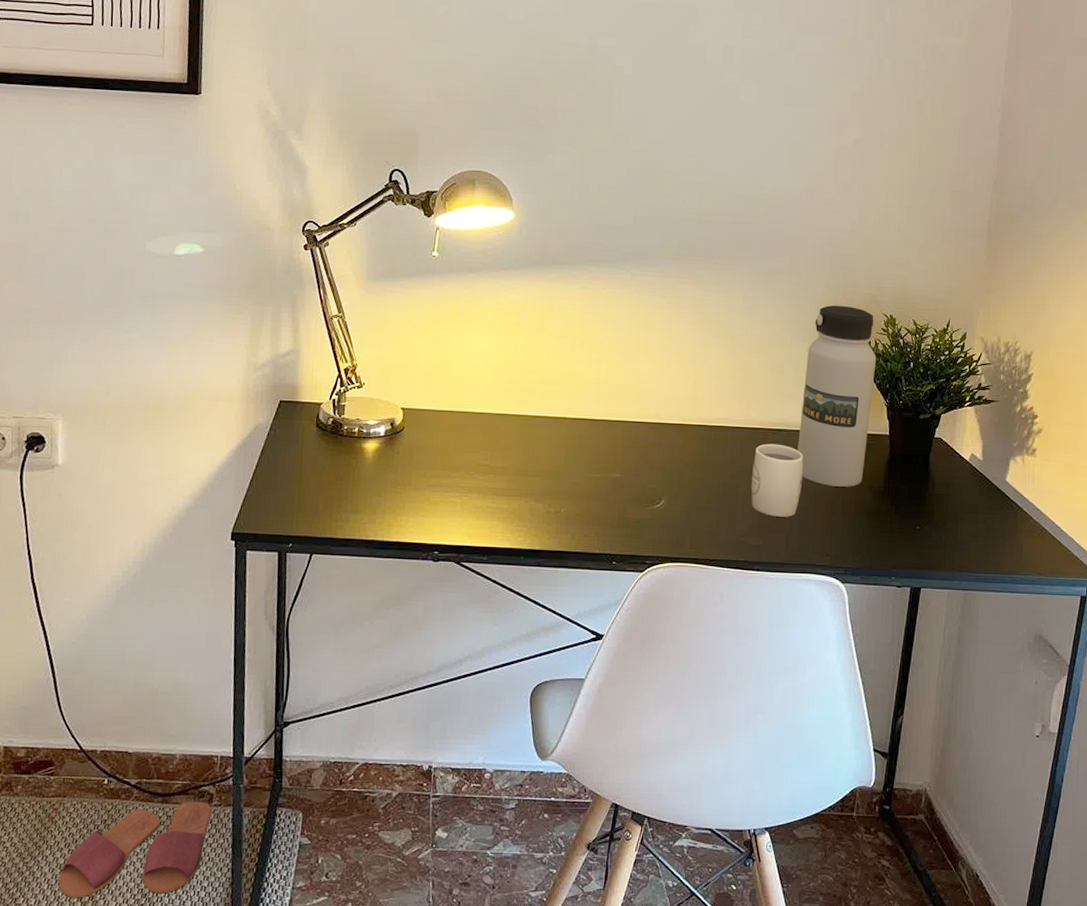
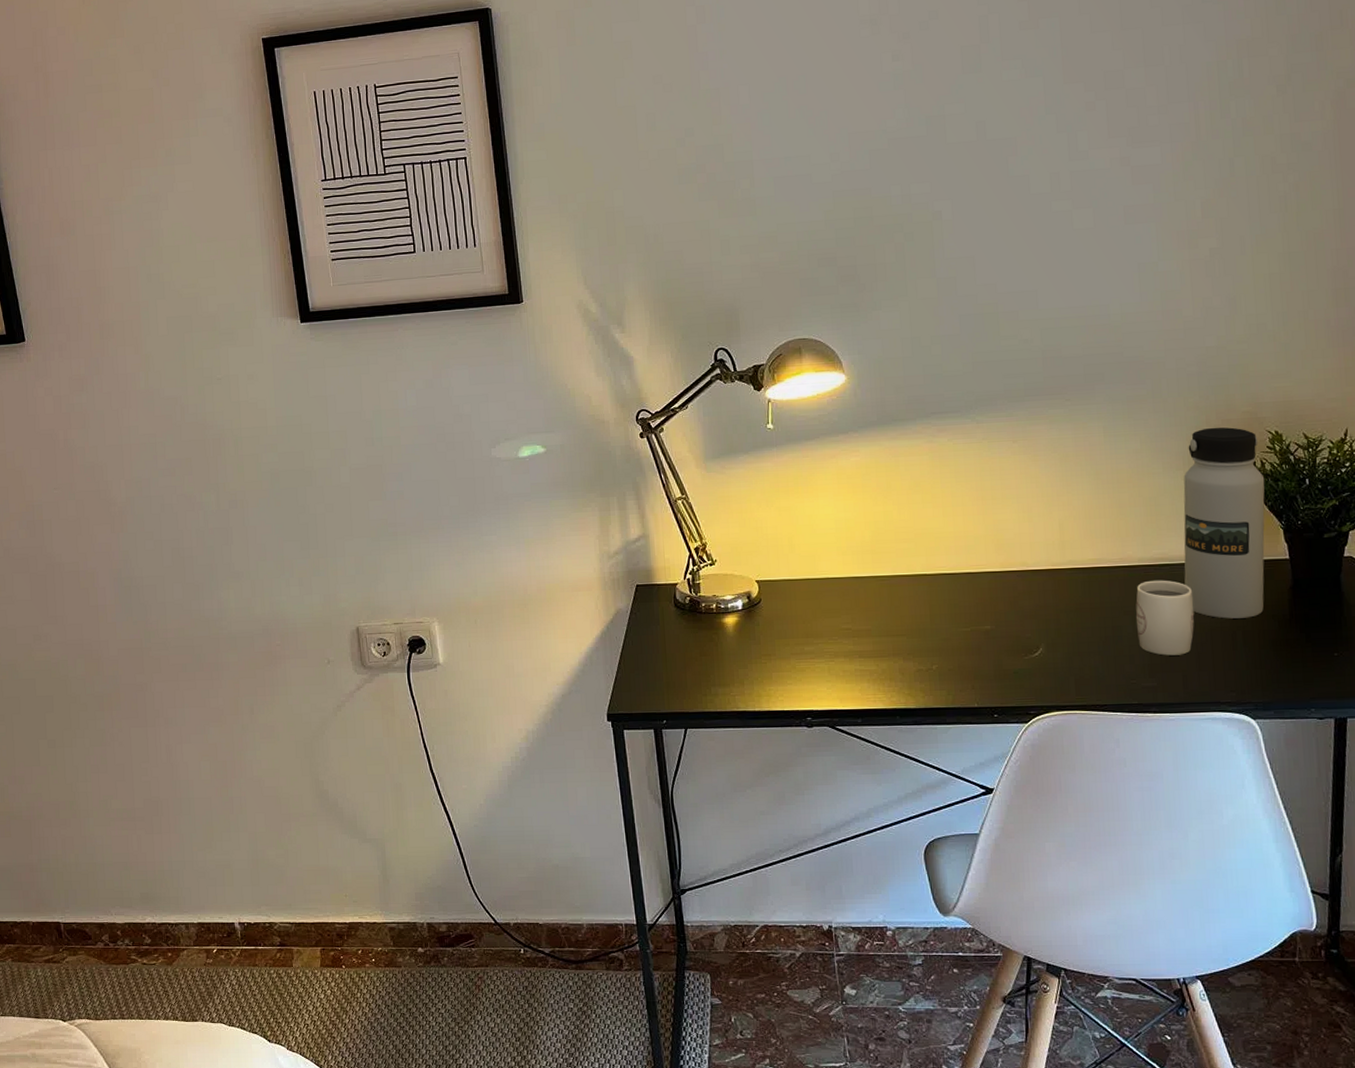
slippers: present [58,801,211,898] -> none [491,966,623,1058]

